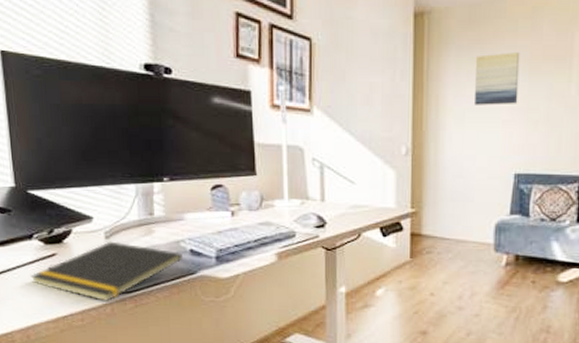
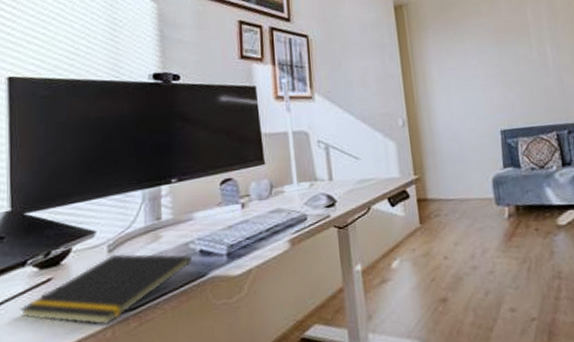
wall art: present [475,52,520,105] -> none [451,29,492,76]

